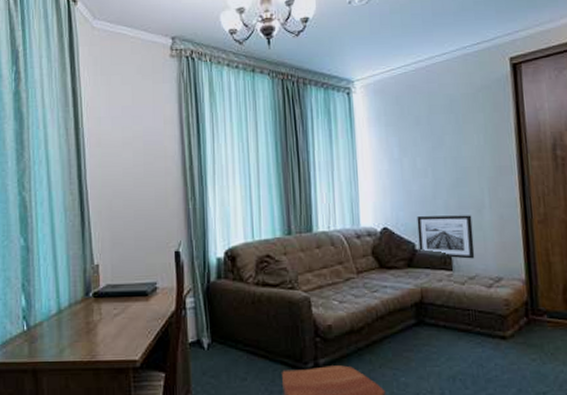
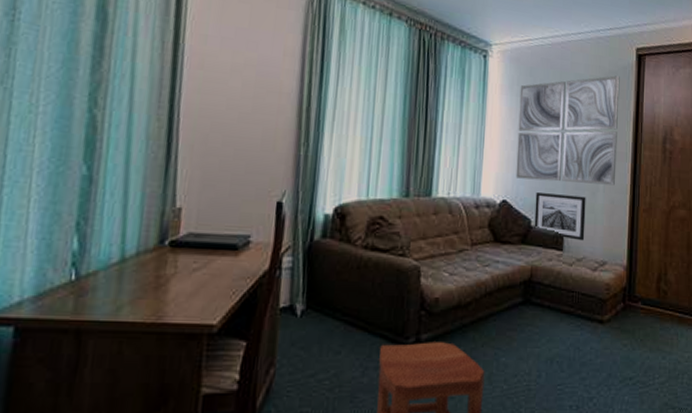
wall art: none [388,89,502,205] -> present [515,75,620,186]

